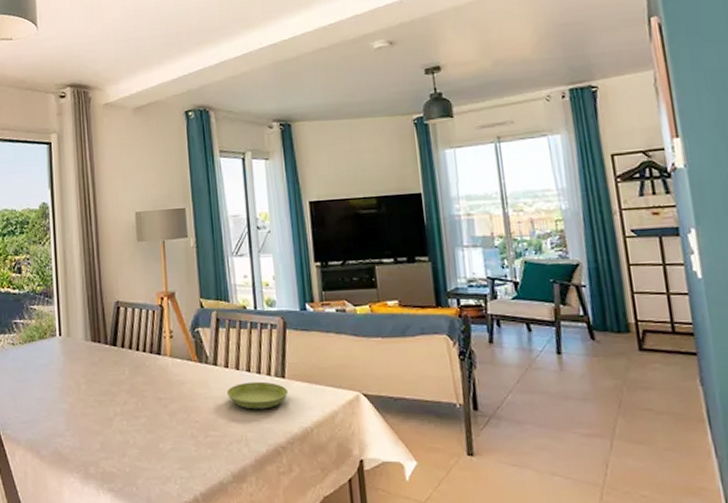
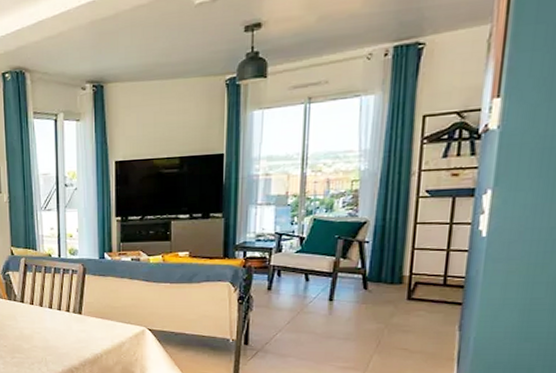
saucer: present [226,381,289,410] -> none [31,316,84,338]

